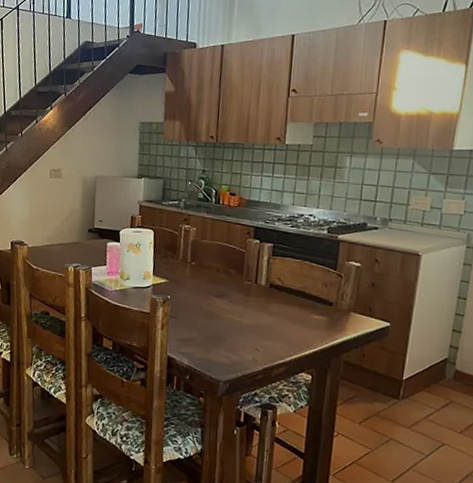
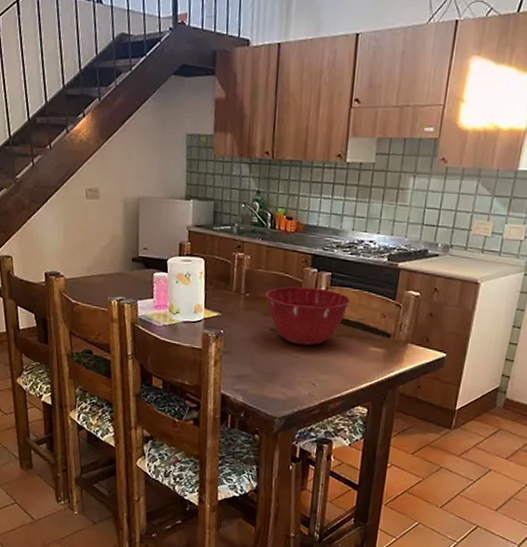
mixing bowl: none [210,256,292,312] -> present [265,286,351,346]

